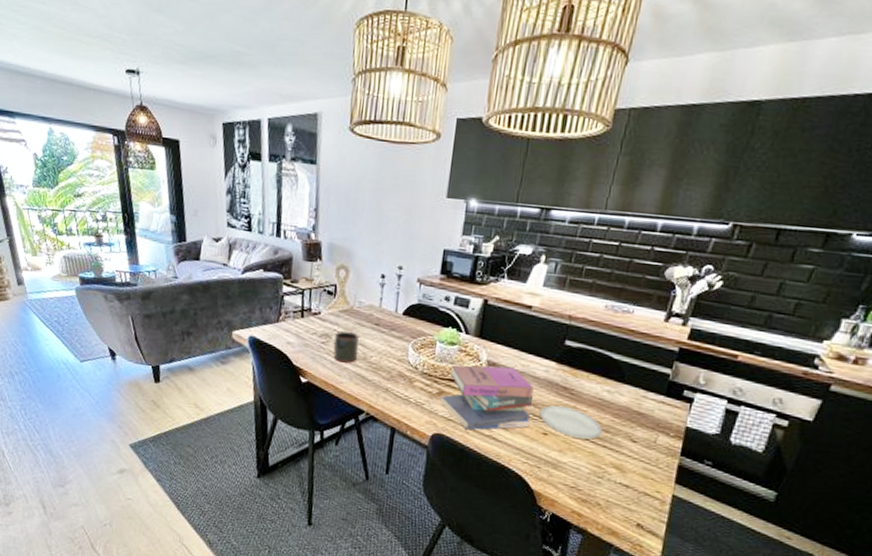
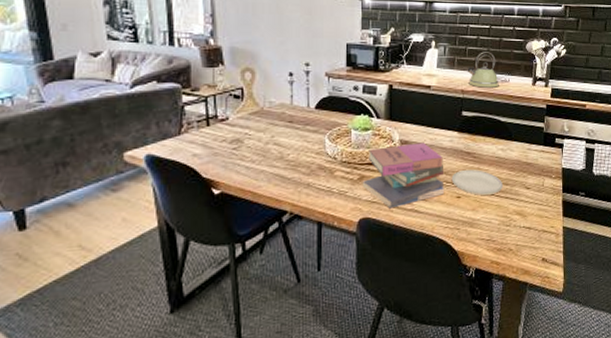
mug: present [333,330,360,363] -> none [246,132,274,166]
kettle: none [579,273,620,318] -> present [467,52,499,88]

